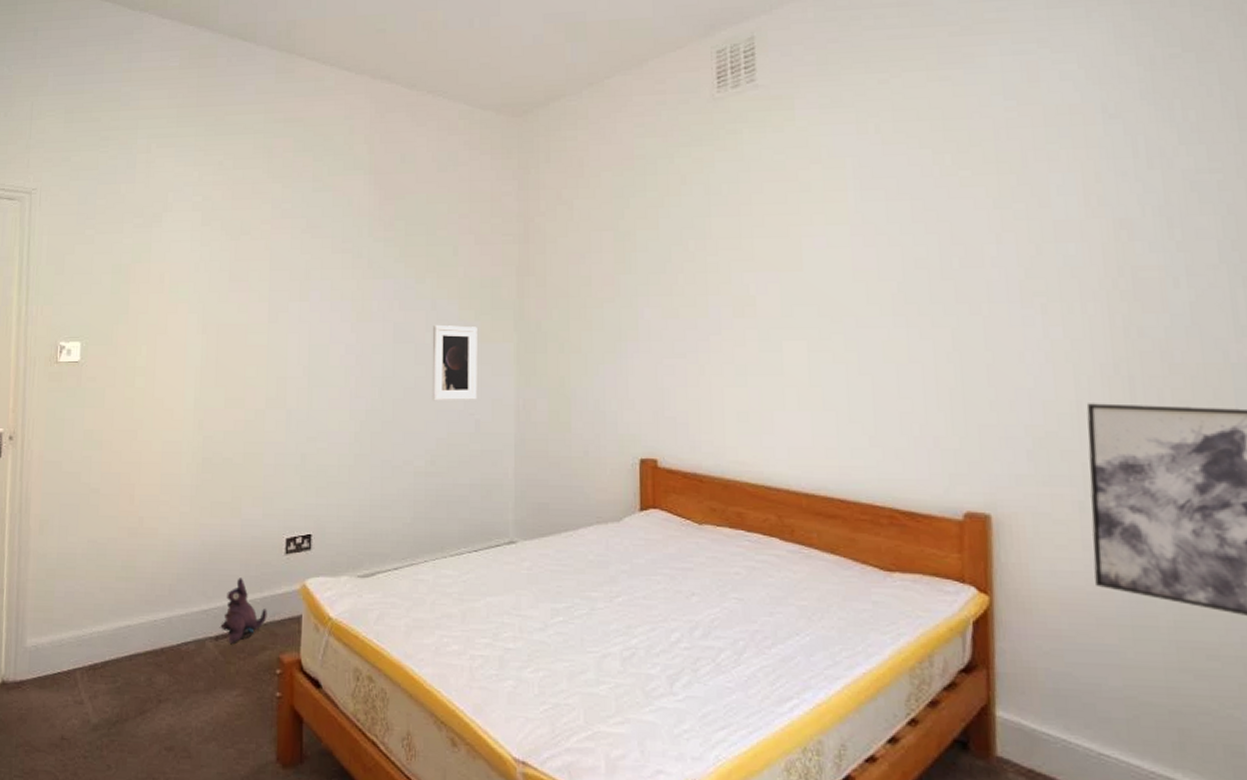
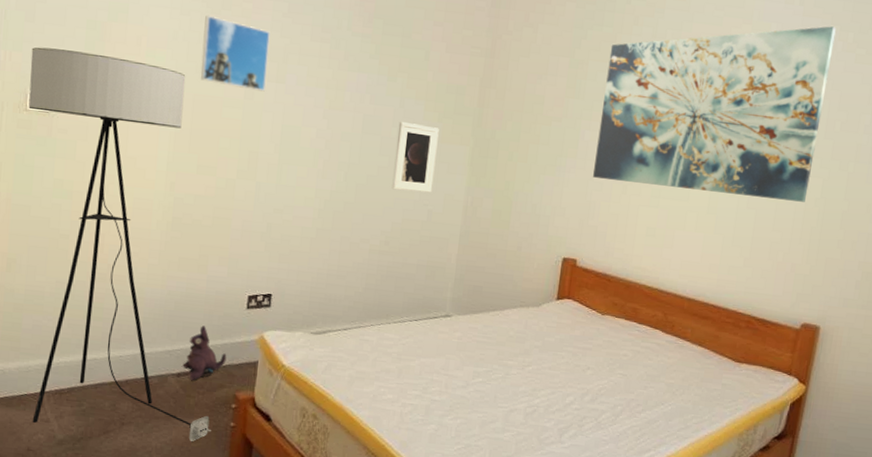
floor lamp: none [59,297,255,718] -> present [28,47,211,441]
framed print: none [223,242,290,313] -> present [201,15,270,92]
wall art: none [659,151,935,360] -> present [593,26,836,202]

